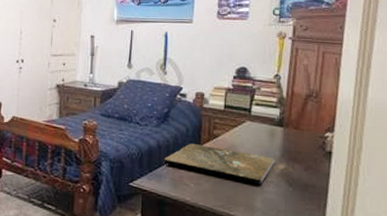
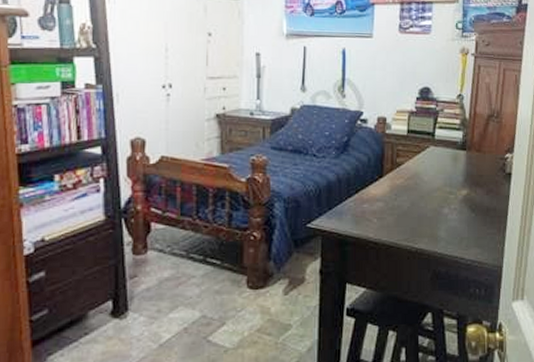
aerial map: present [163,144,275,184] -> none [344,175,458,213]

